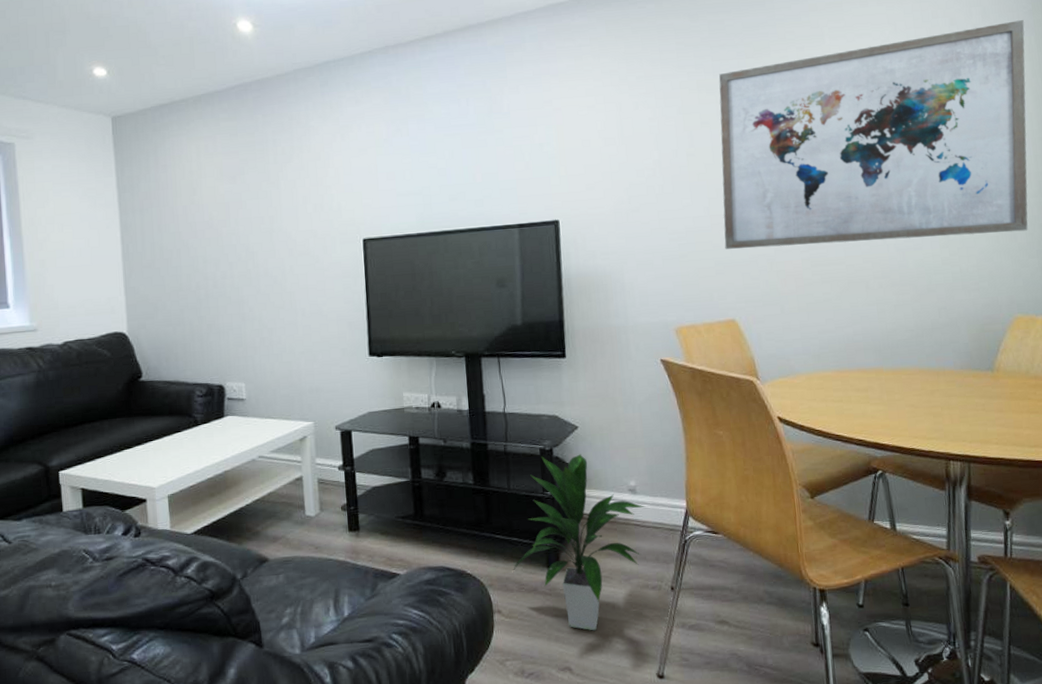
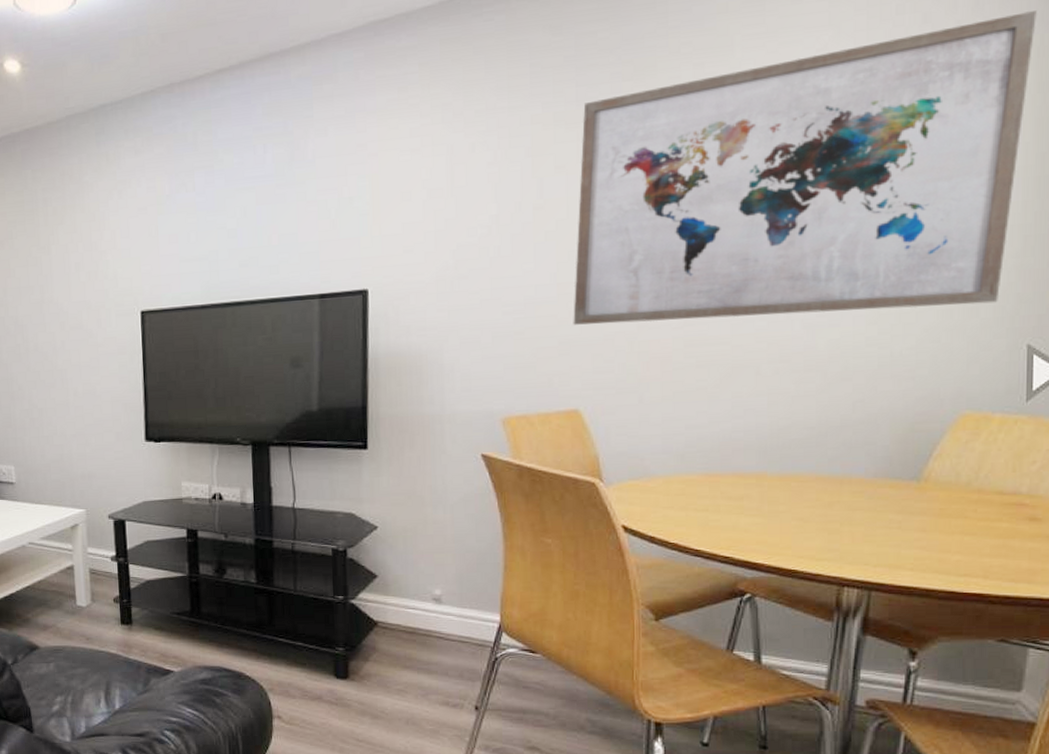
indoor plant: present [513,454,646,631] -> none [296,557,452,745]

